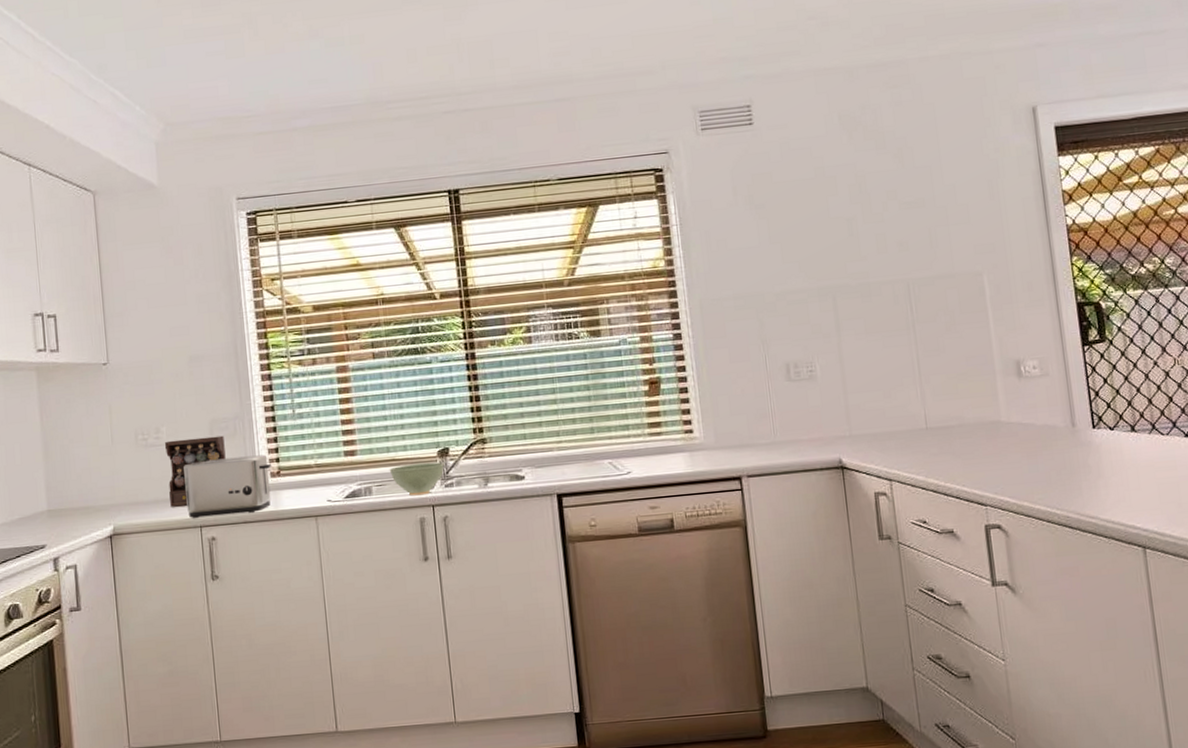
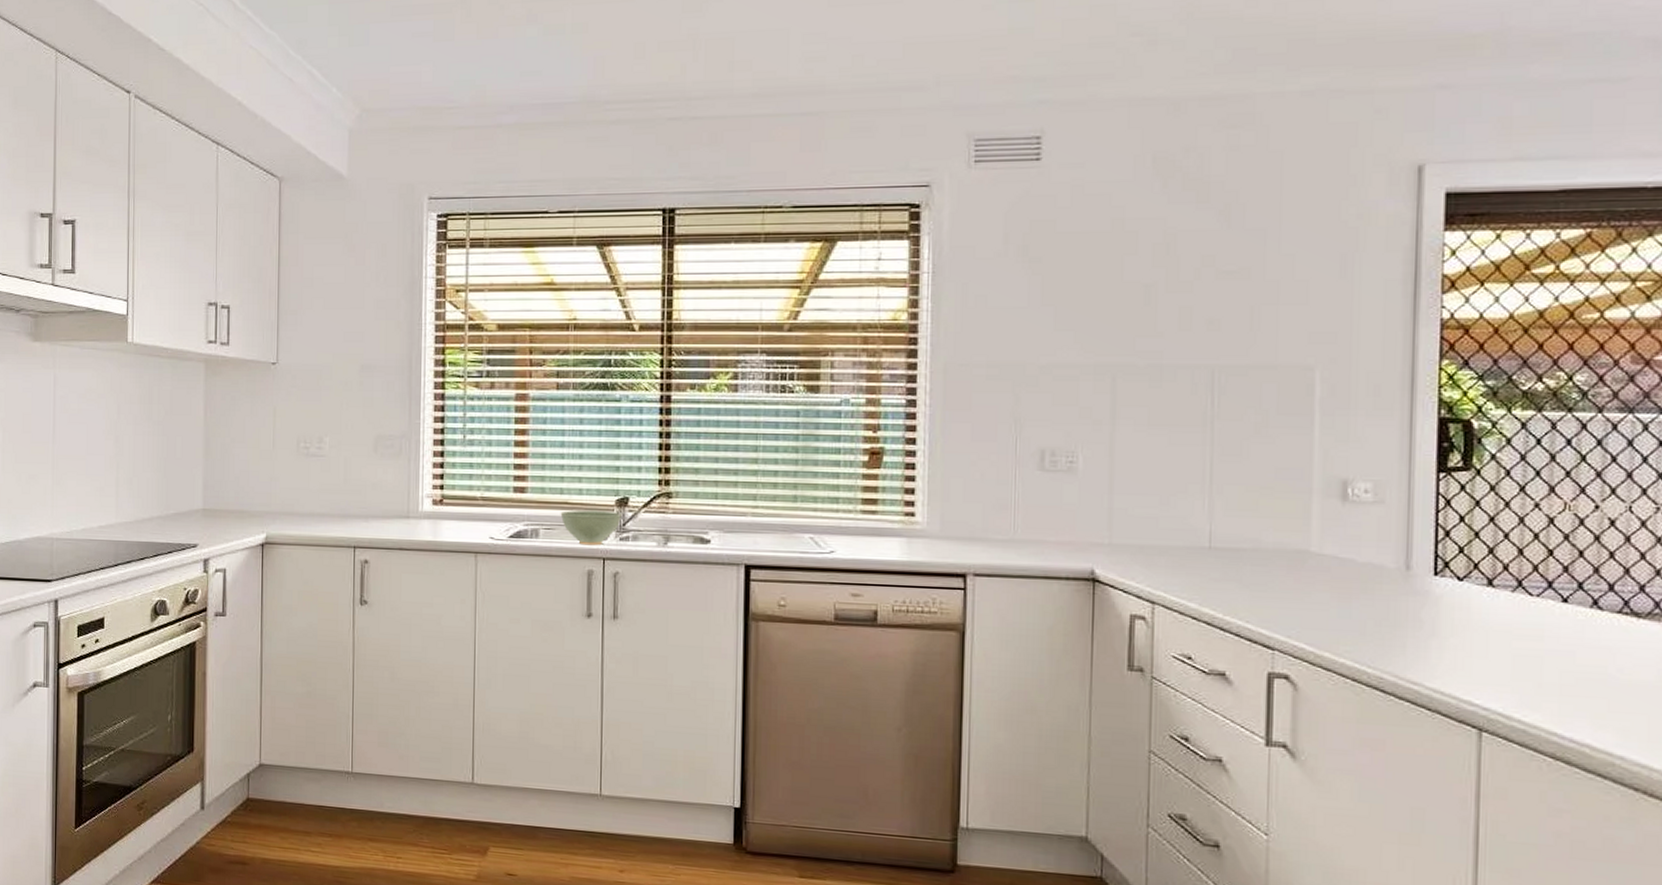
spice rack: present [164,435,226,507] -> none [326,452,388,523]
toaster: present [184,454,272,519] -> none [342,477,435,541]

